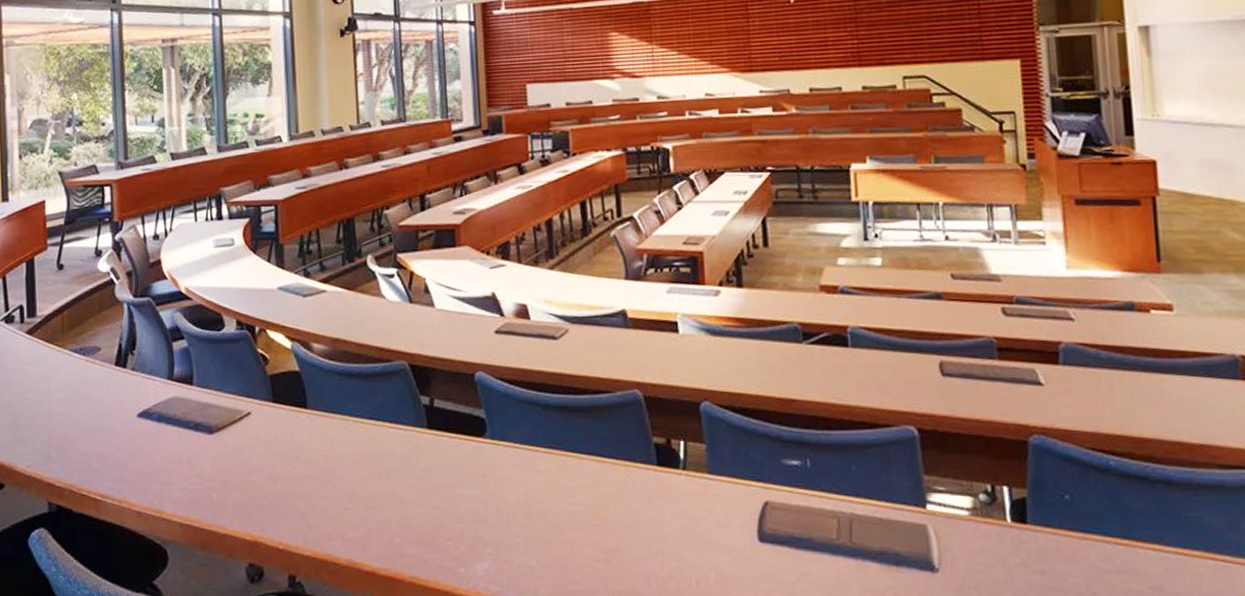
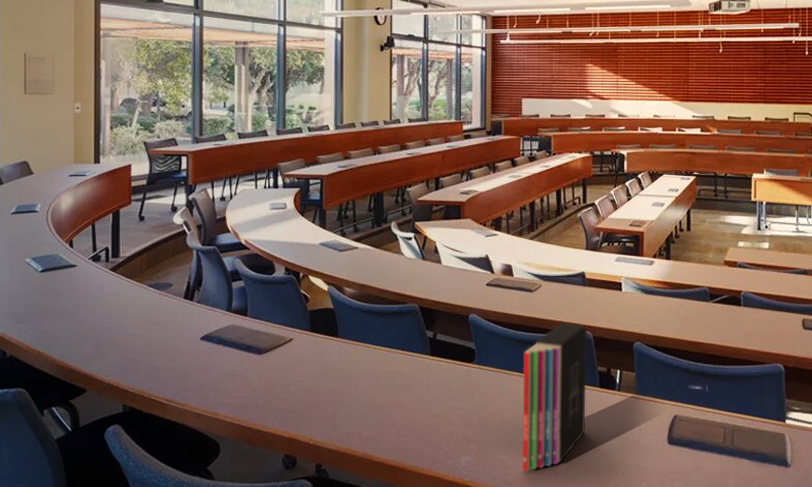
book: none [550,380,641,584] -> present [522,324,588,472]

